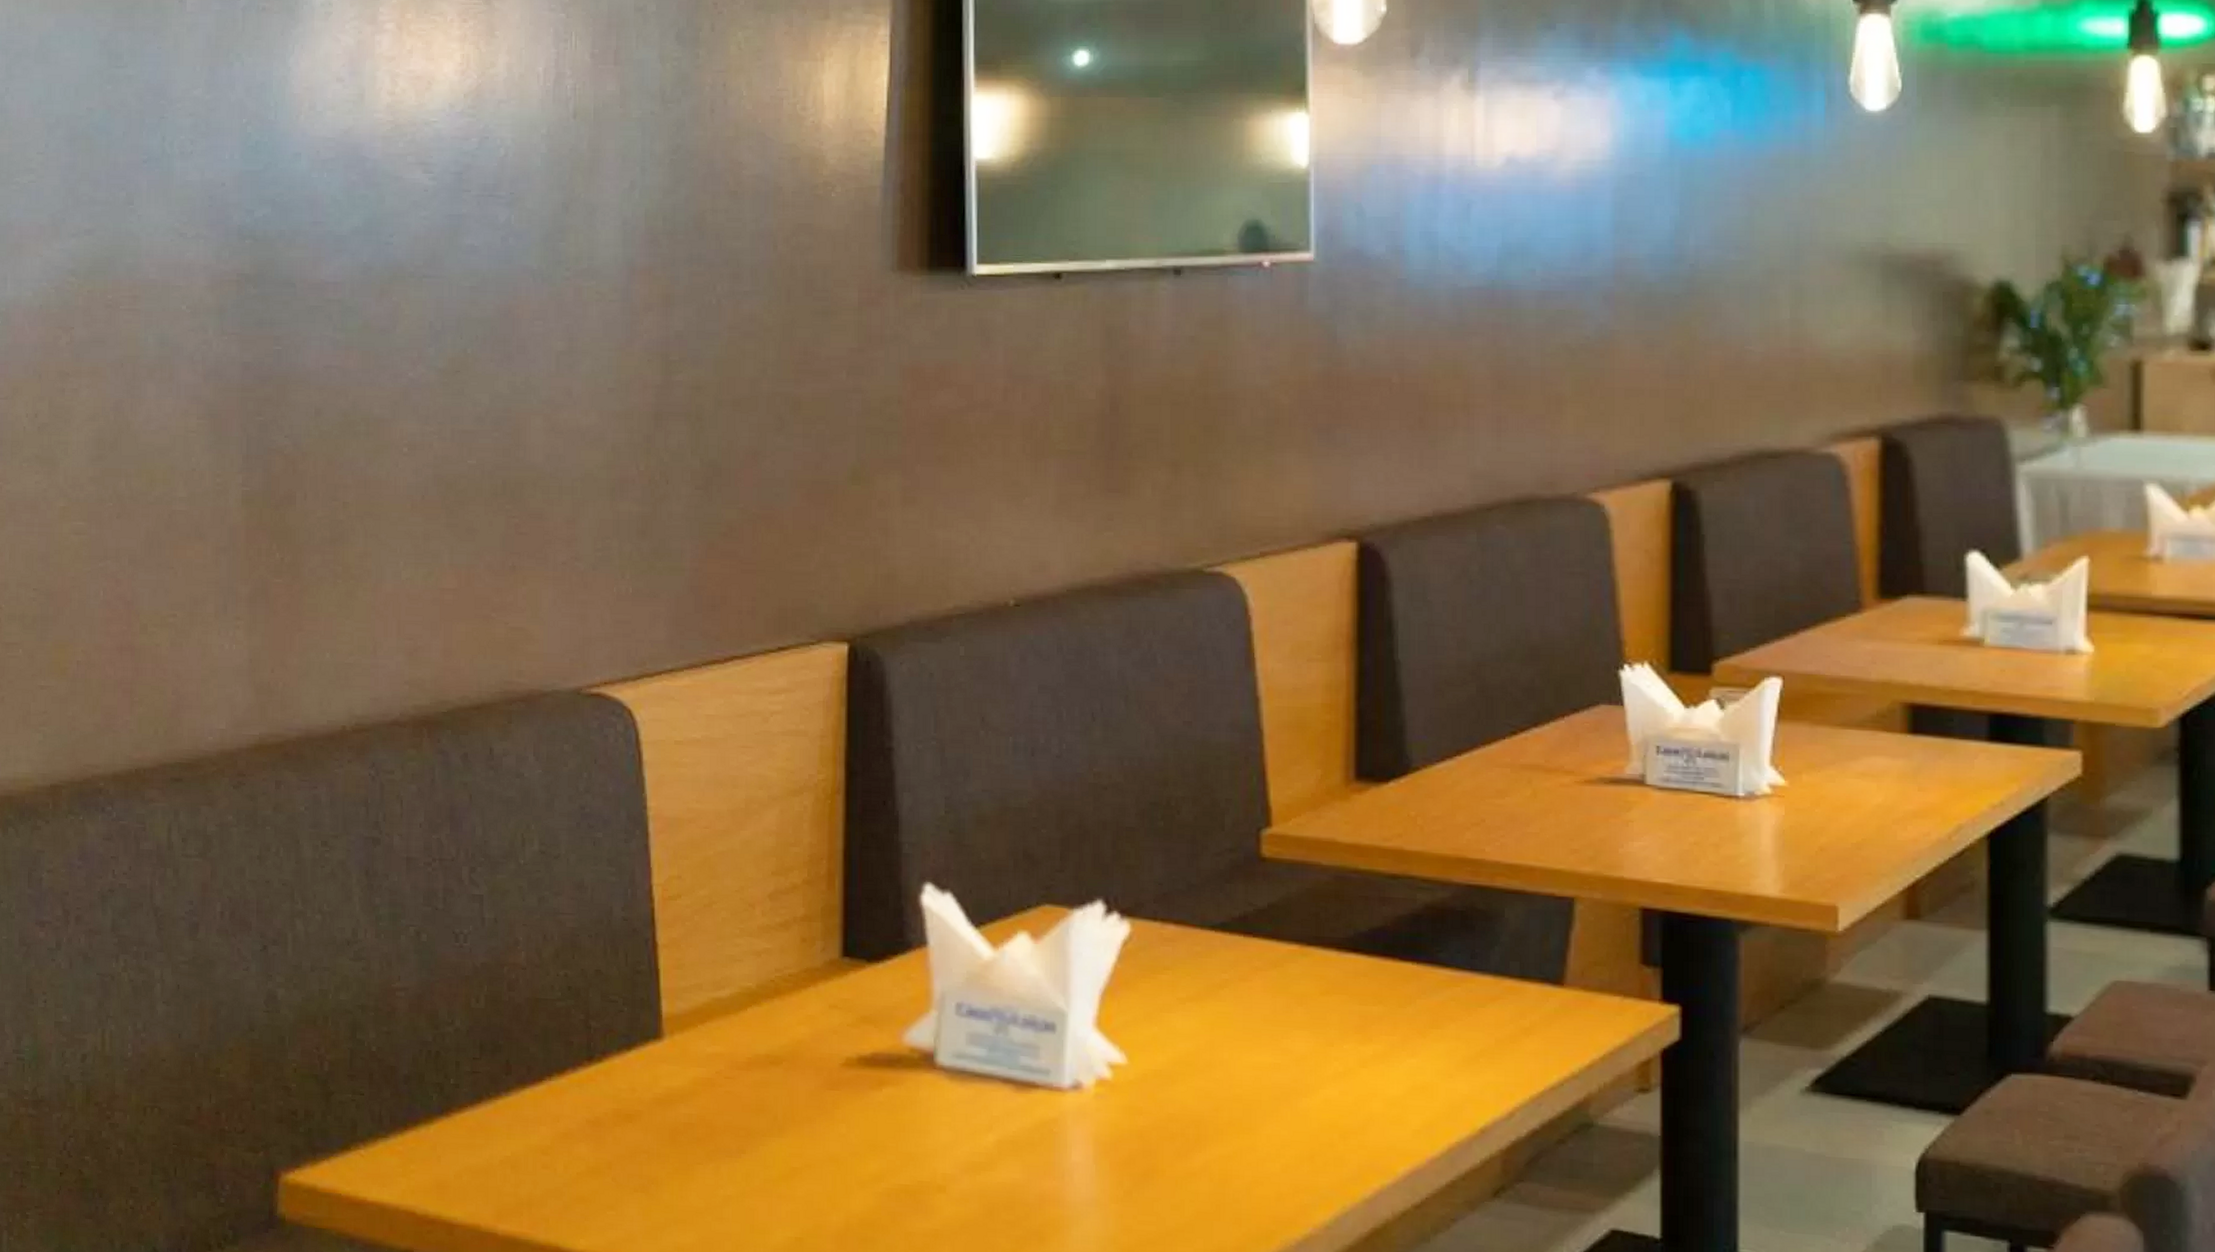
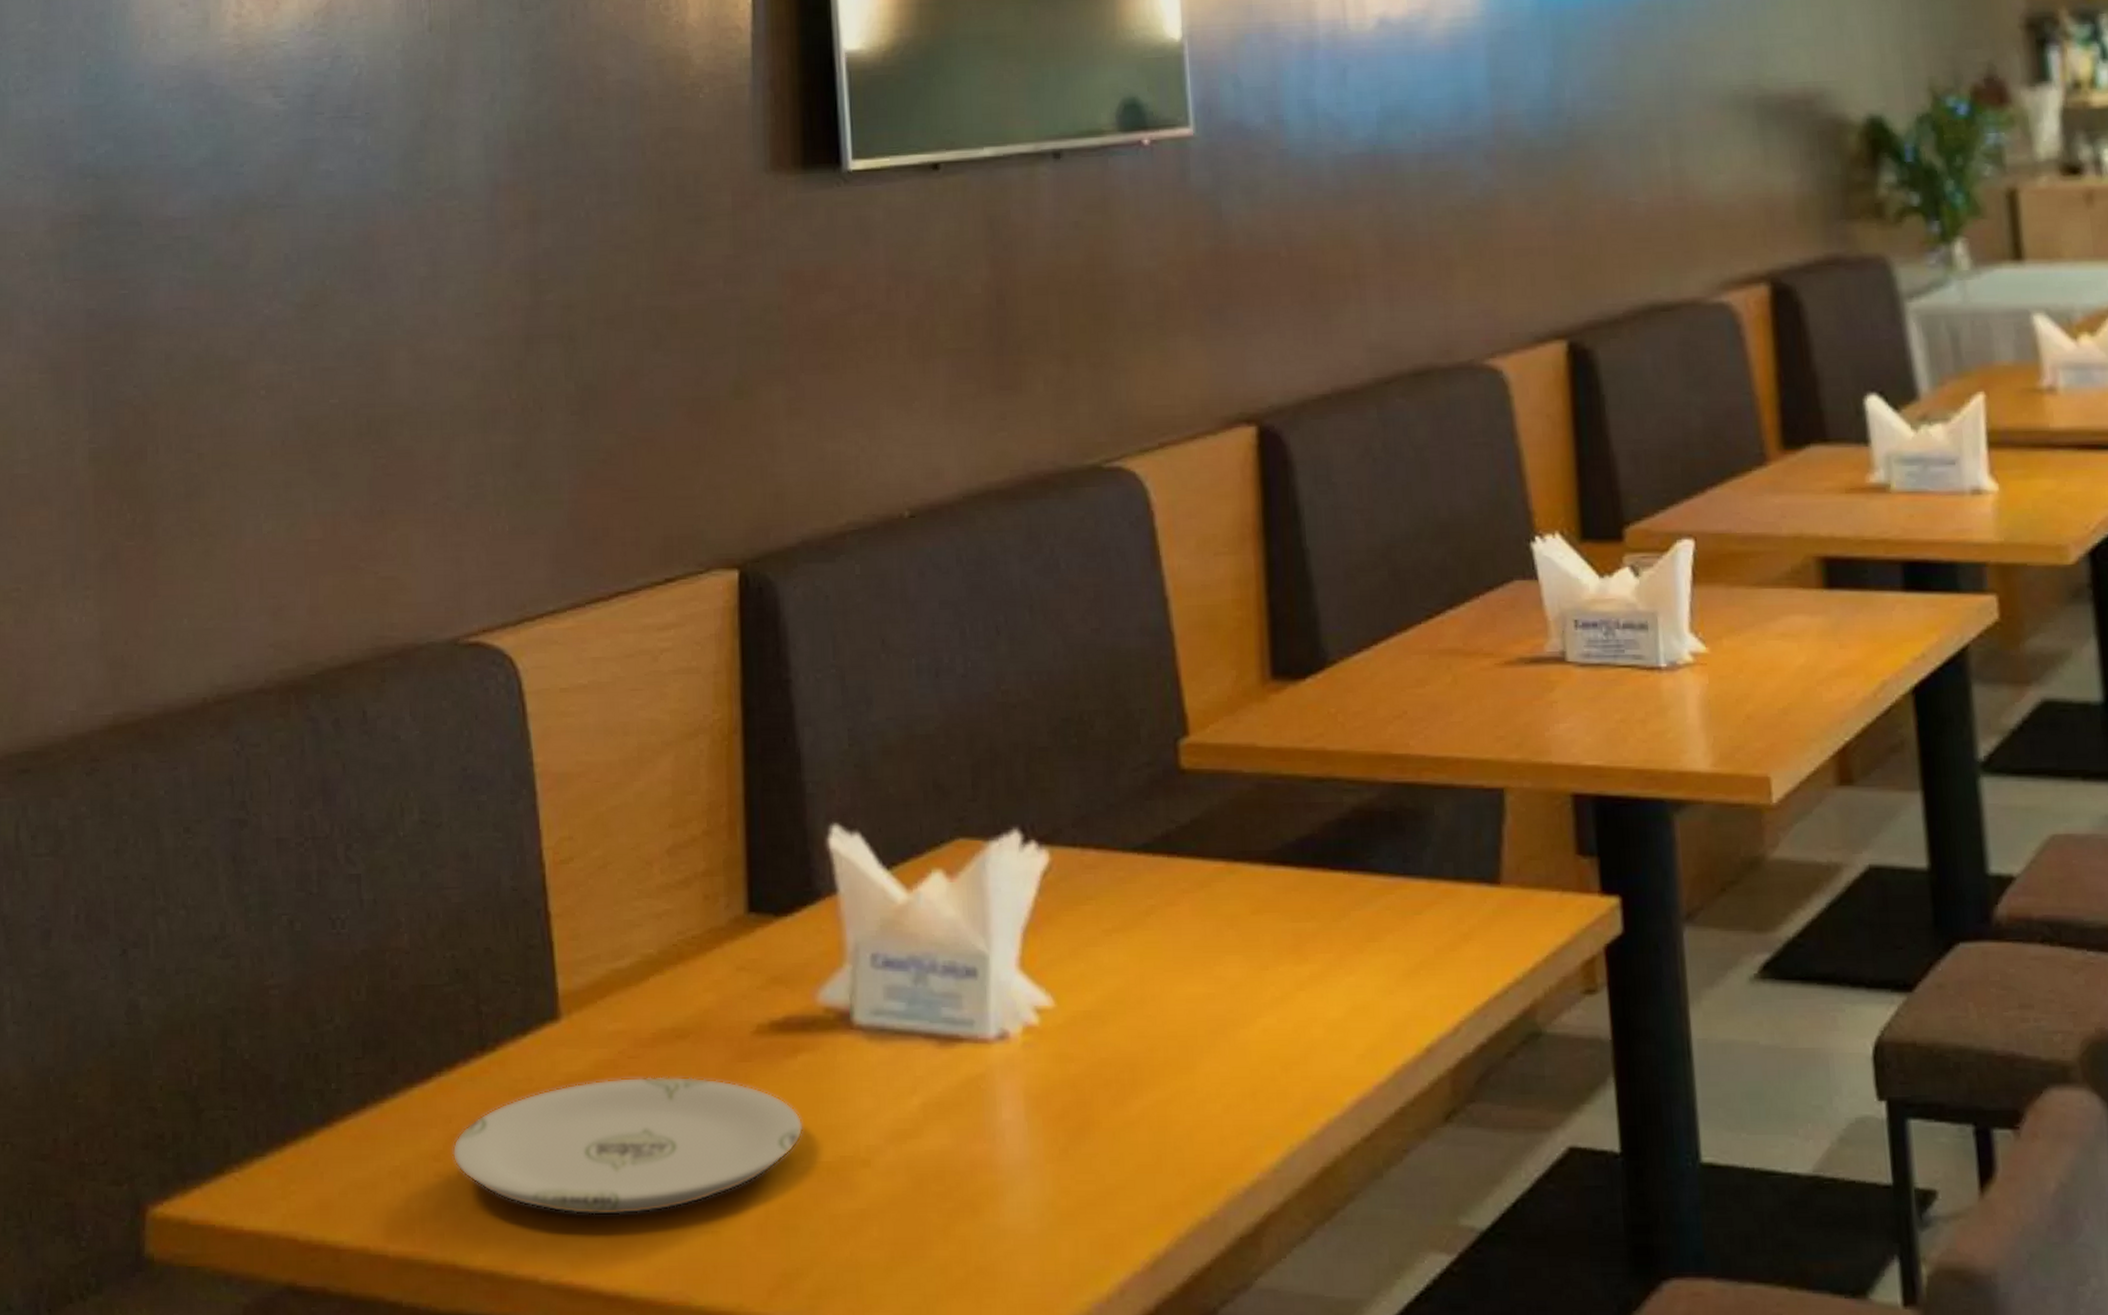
plate: none [559,1095,884,1217] -> present [452,1076,803,1216]

